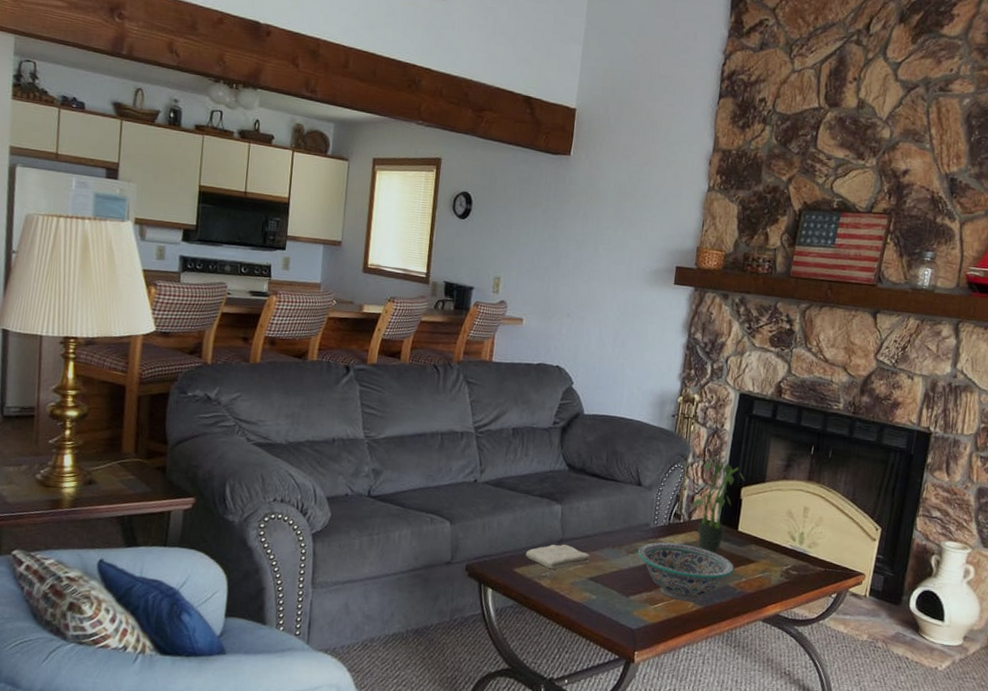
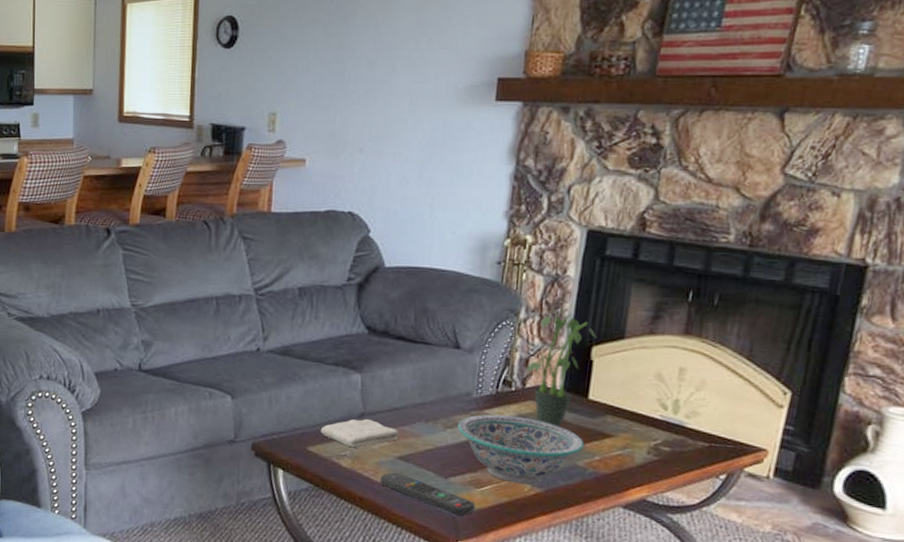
remote control: none [573,591,650,629] -> present [380,472,475,516]

